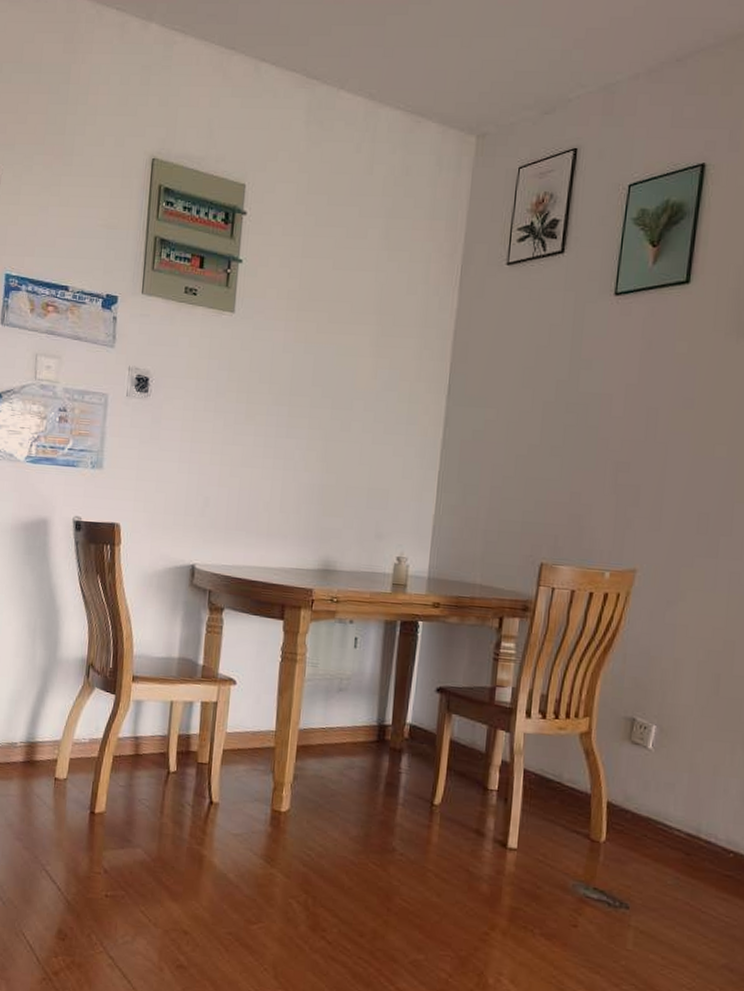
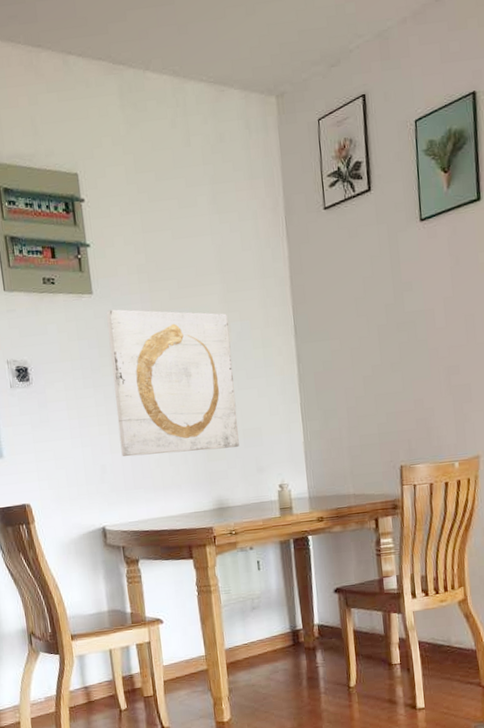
wall art: none [229,332,376,507] -> present [106,309,239,457]

